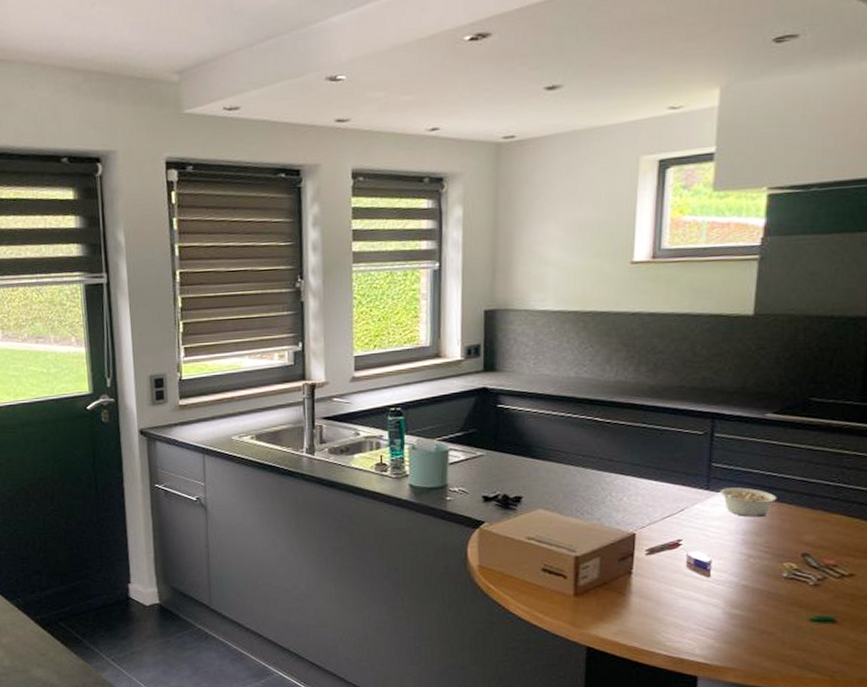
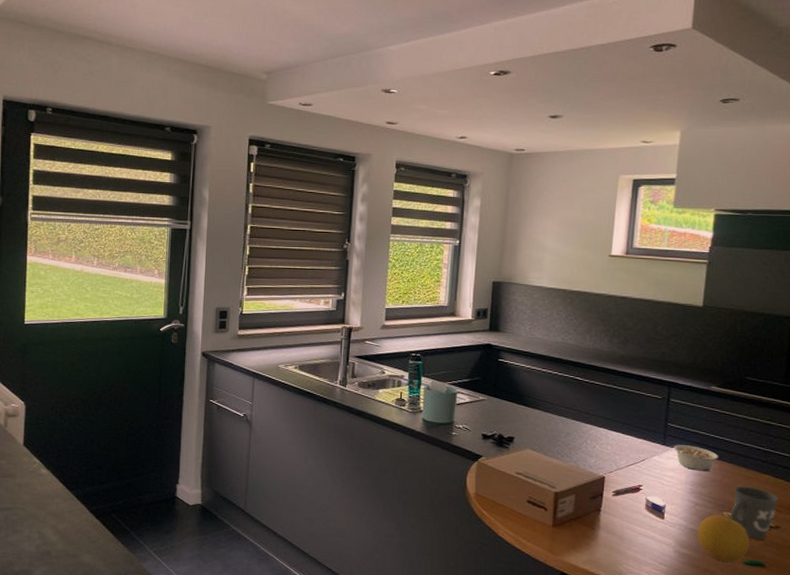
fruit: none [751,566,817,620] -> present [697,514,750,562]
mug: none [793,530,853,591] -> present [731,486,778,539]

